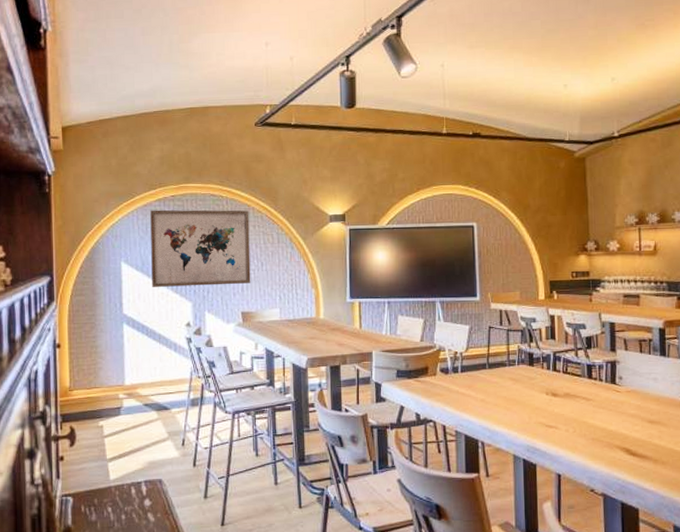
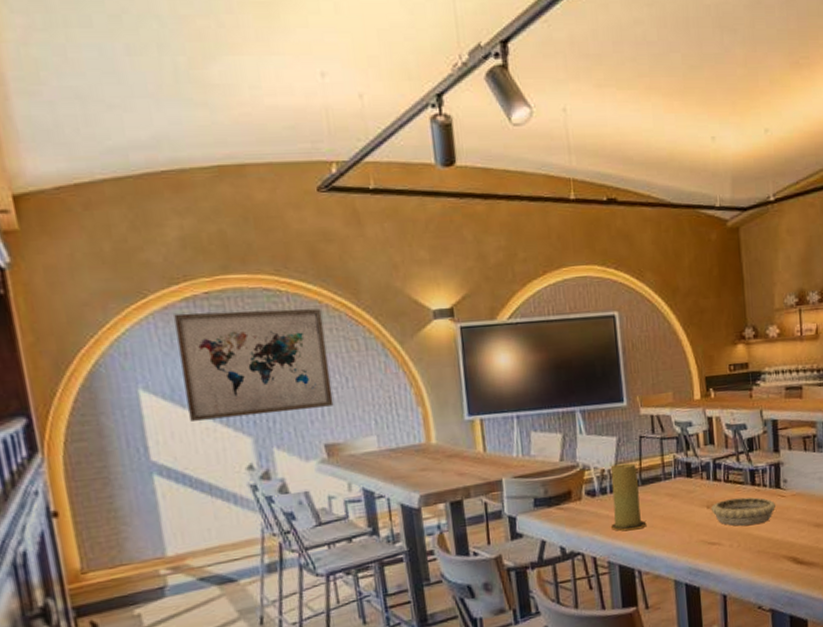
candle: none [459,348,491,406] -> present [610,463,647,531]
decorative bowl: none [549,388,612,415] -> present [710,497,776,526]

